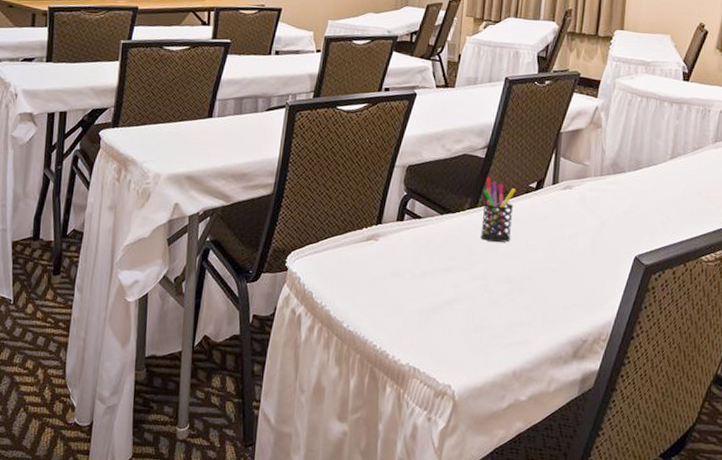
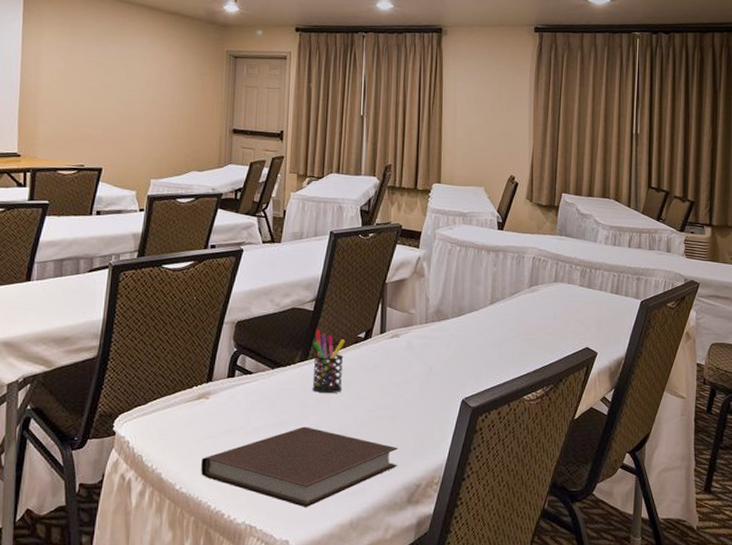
notebook: none [368,274,565,355] -> present [201,427,398,508]

